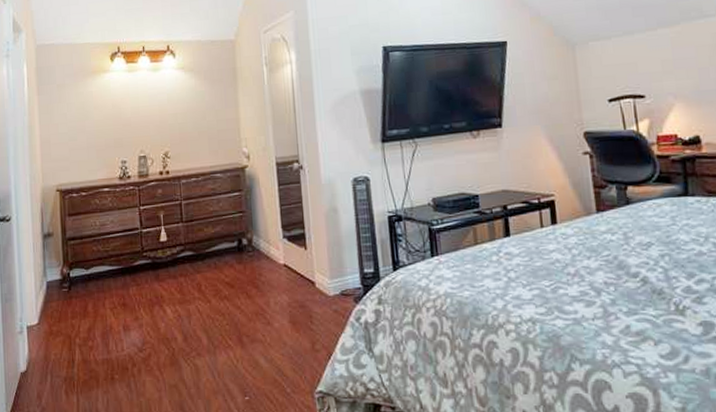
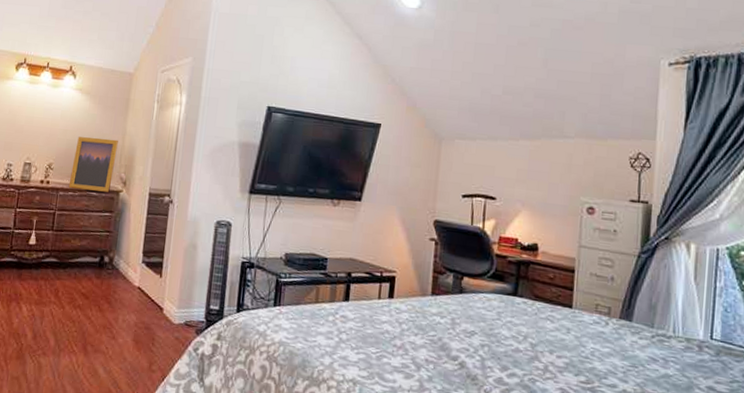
picture frame: none [189,113,235,175] -> present [68,136,118,192]

